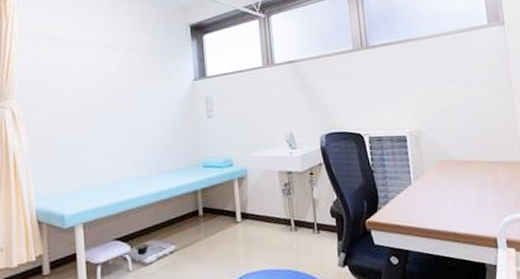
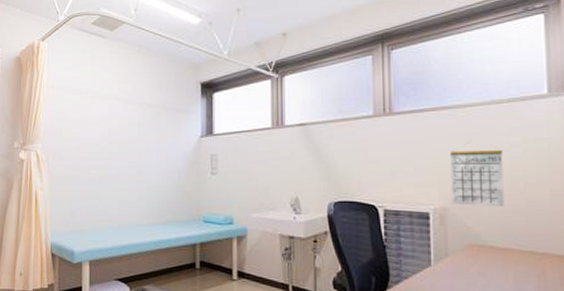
calendar: none [418,74,464,126] -> present [450,149,504,208]

